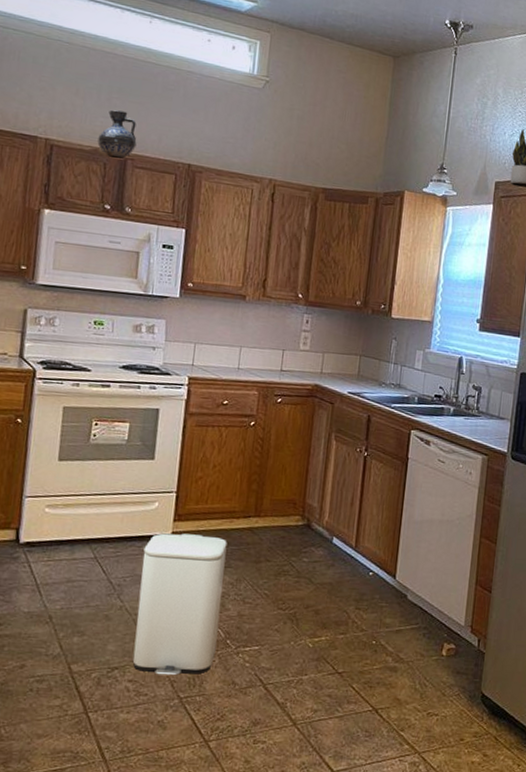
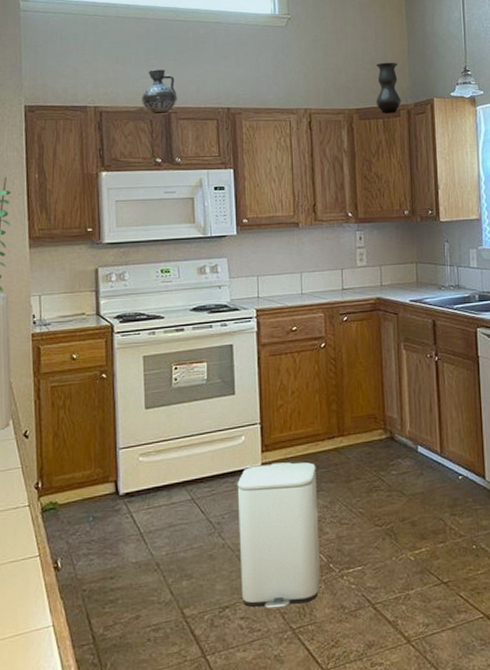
vase: none [344,144,373,200] -> present [375,62,401,114]

